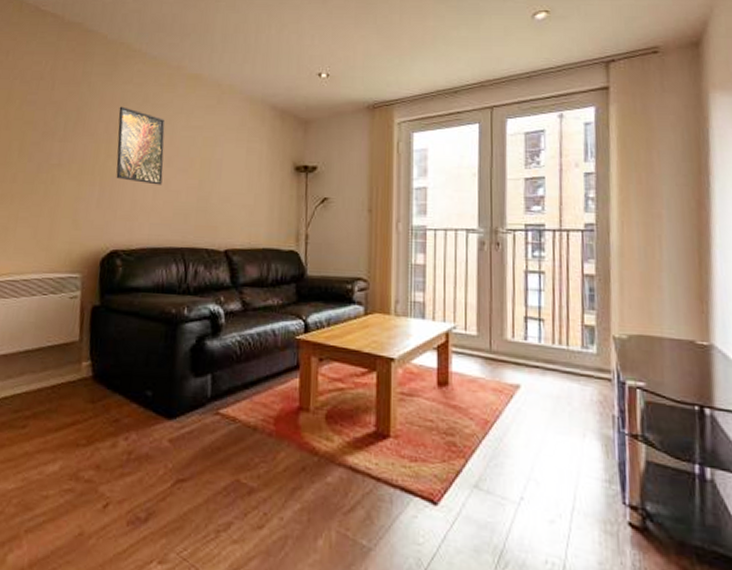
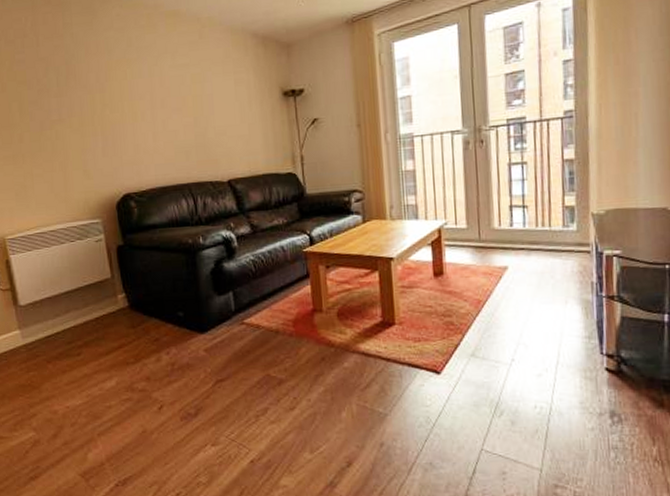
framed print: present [116,106,165,185] -> none [105,54,160,128]

